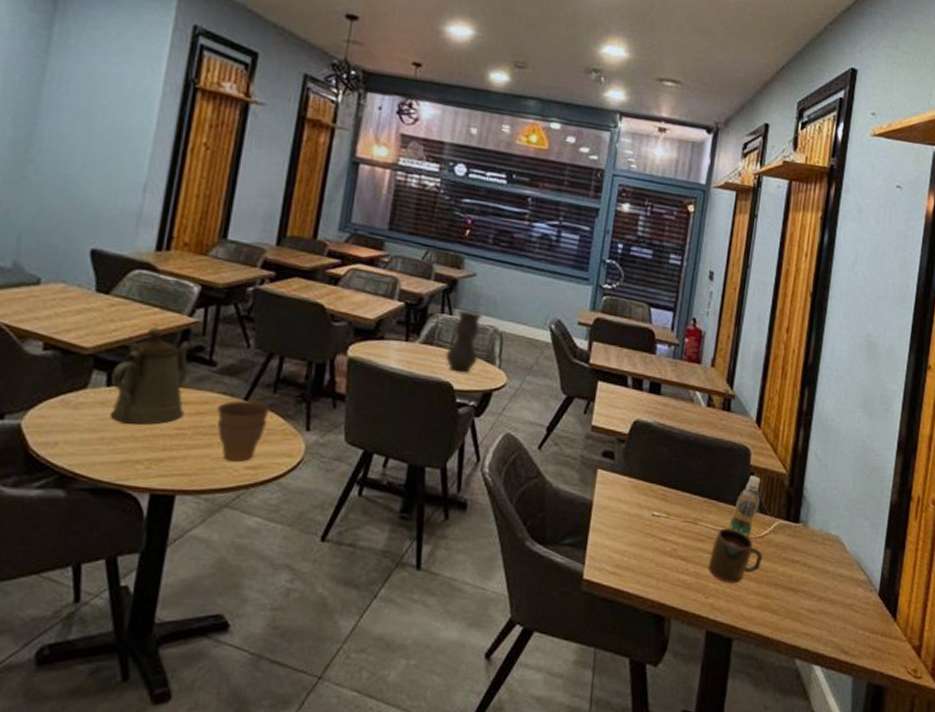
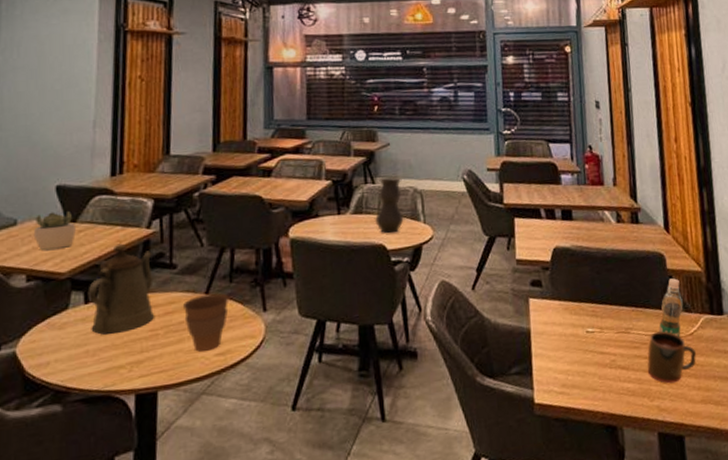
succulent plant: none [57,277,108,321] -> present [33,212,76,251]

